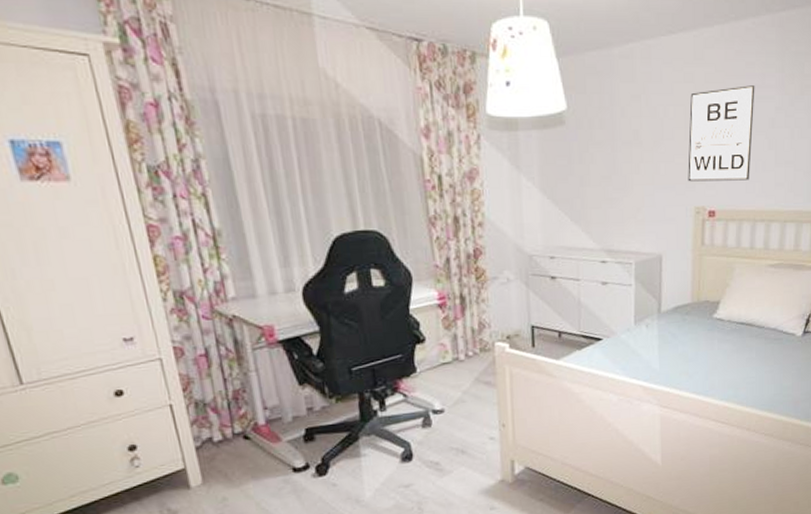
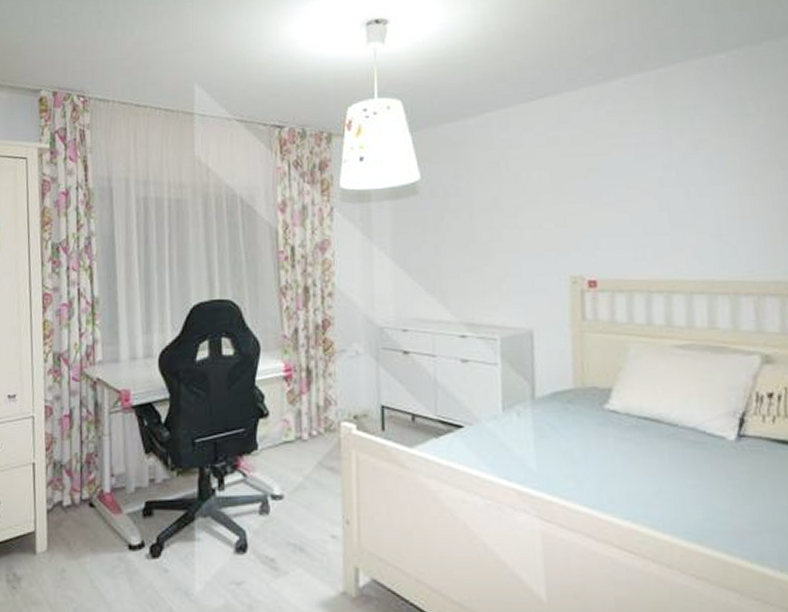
wall art: present [688,85,755,182] -> none [556,144,638,249]

